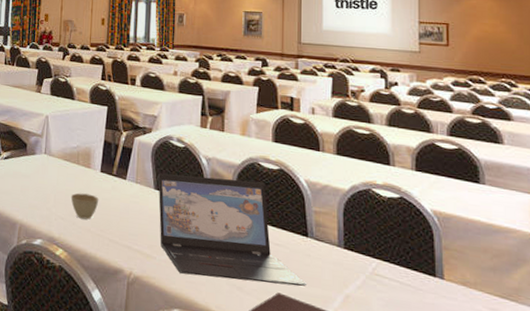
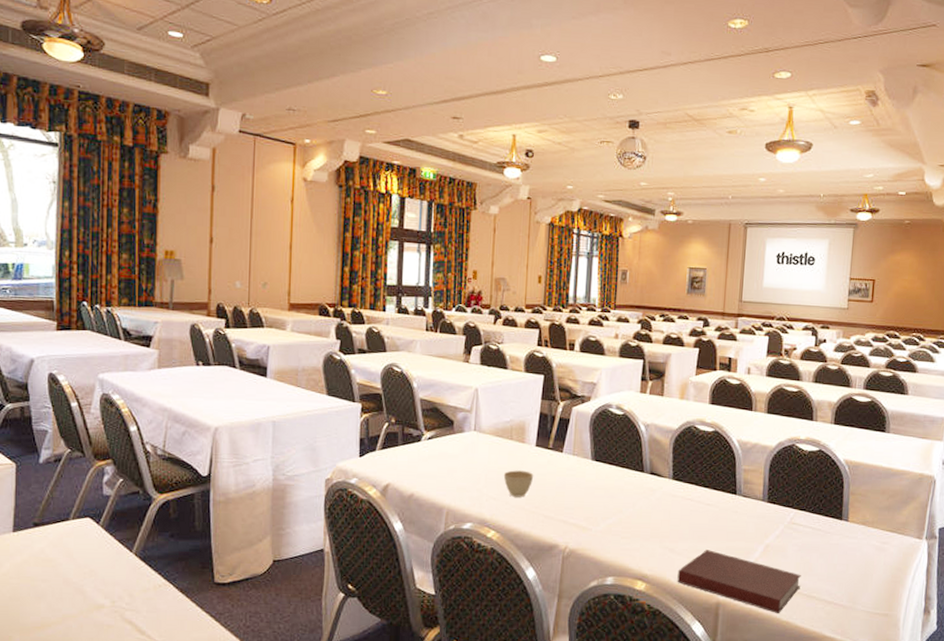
laptop: present [158,173,308,286] -> none [596,443,733,543]

